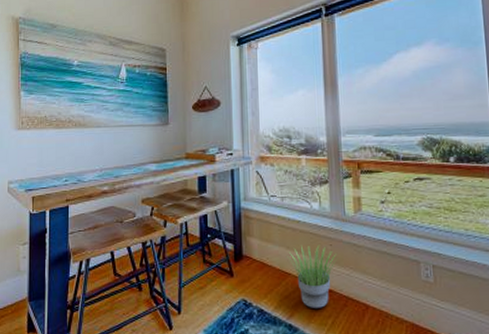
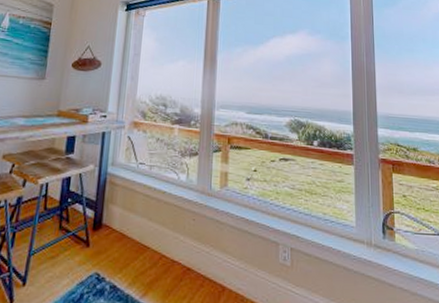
potted plant: present [287,244,338,309] -> none [148,217,200,289]

